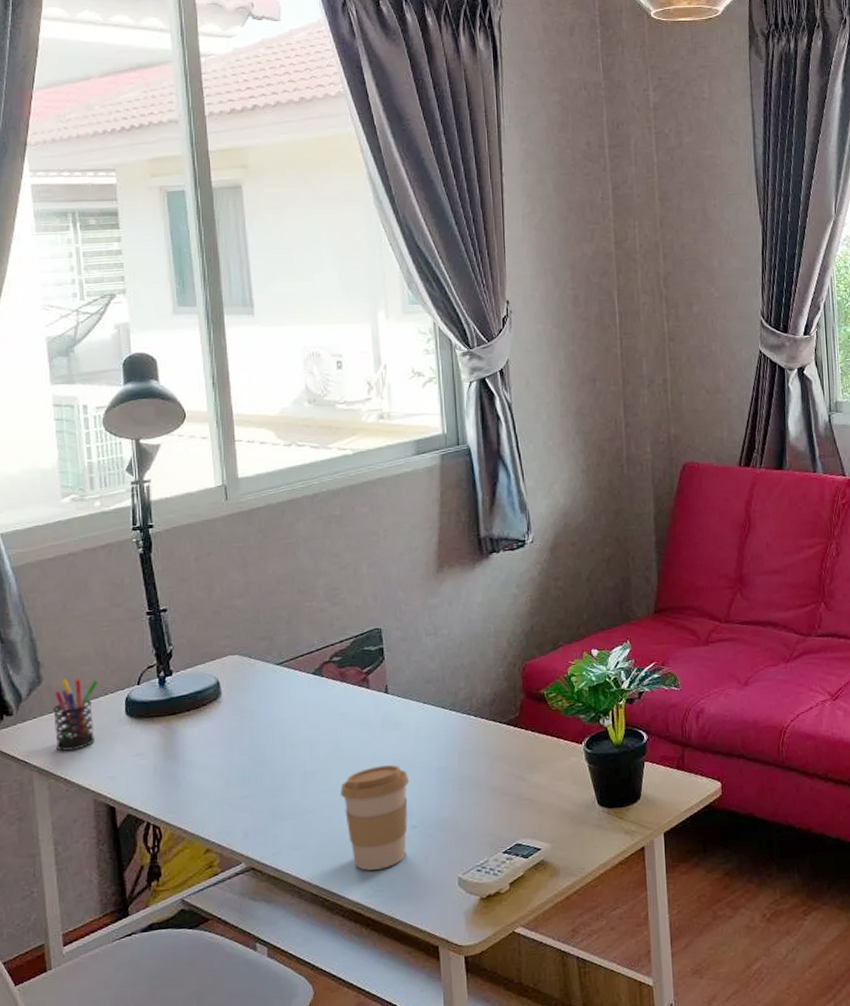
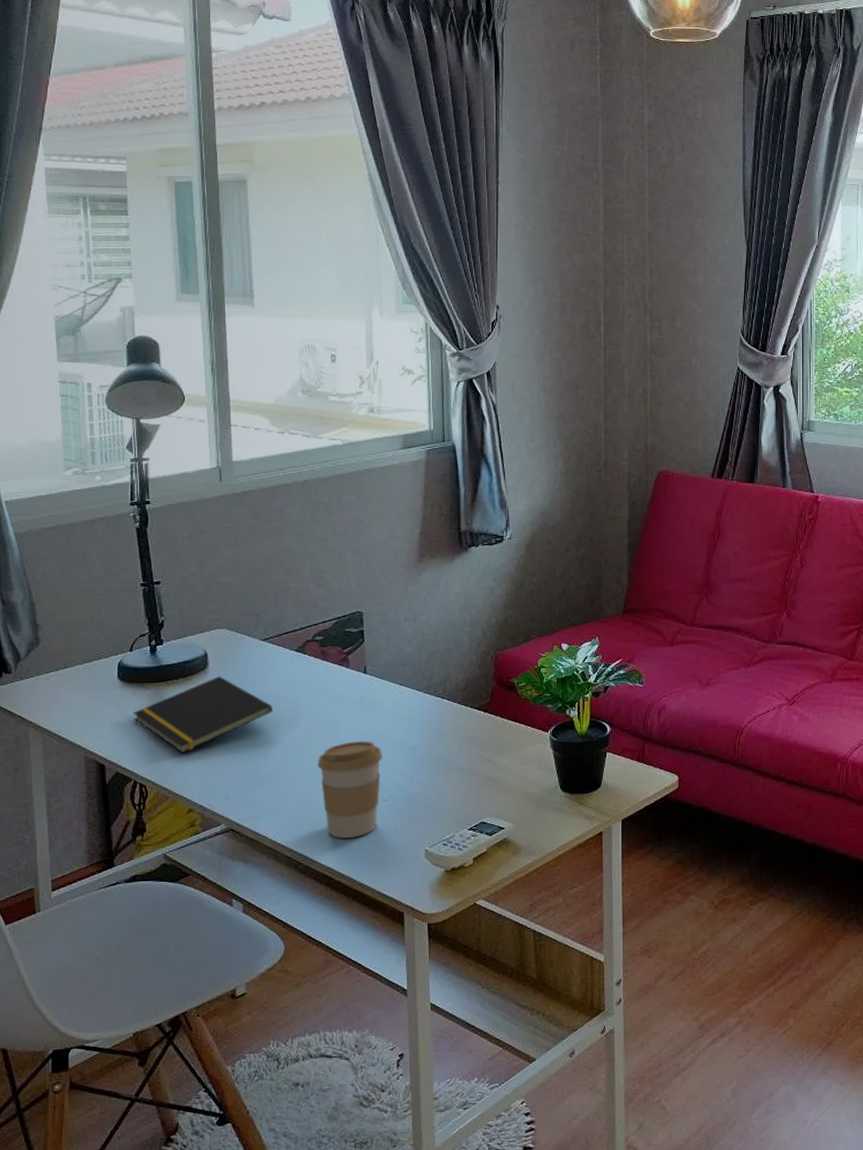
pen holder: present [53,678,98,751] -> none [50,641,93,709]
notepad: none [143,705,291,789] -> present [133,676,272,753]

